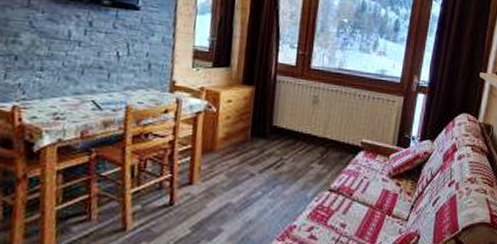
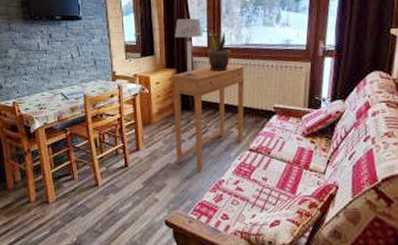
side table: none [240,88,336,213] -> present [172,64,246,171]
table lamp: none [258,29,293,98] -> present [174,18,203,77]
potted plant: none [294,48,321,97] -> present [208,30,231,72]

